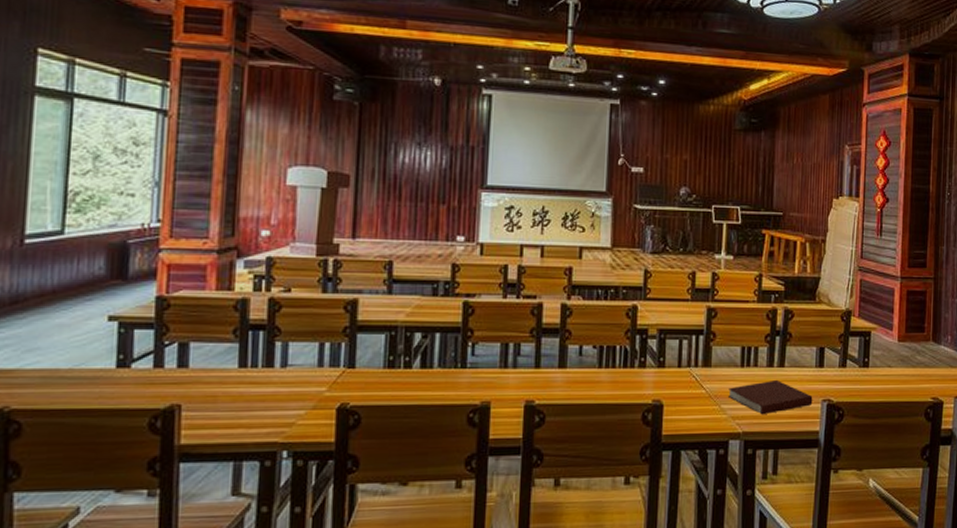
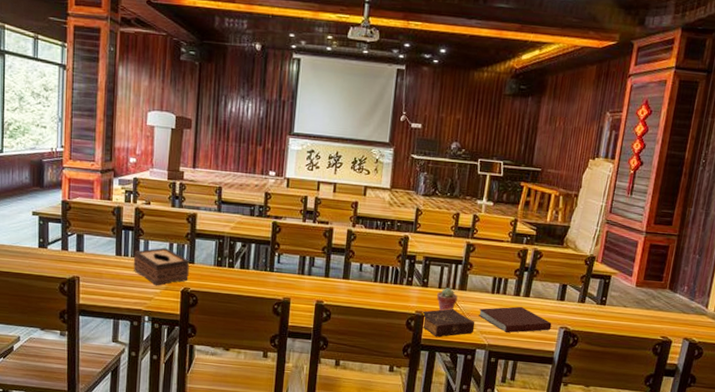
tissue box: none [264,349,348,406] -> present [133,247,190,286]
book: none [659,392,725,431] -> present [421,309,475,338]
potted succulent: none [677,366,701,396] -> present [437,288,458,311]

